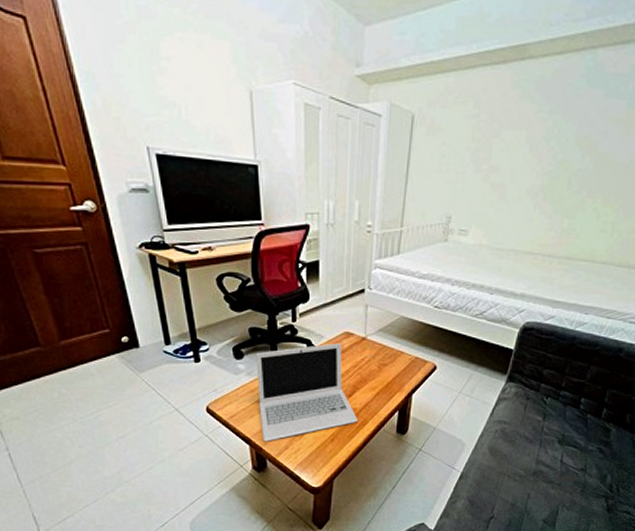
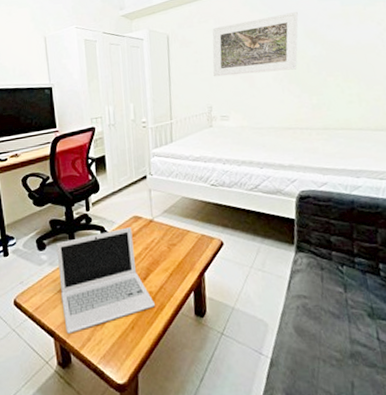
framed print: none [460,106,575,184] -> present [212,11,298,77]

